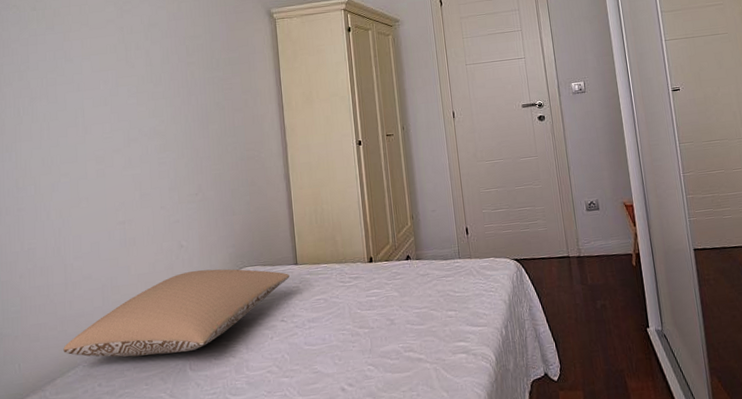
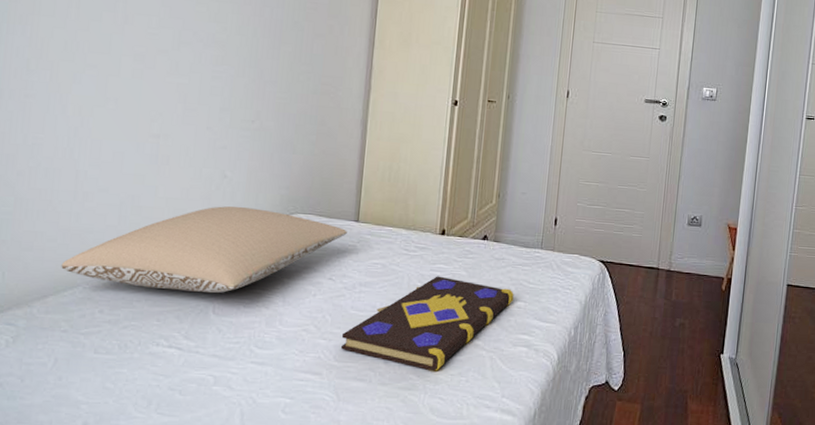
book: none [301,300,445,391] -> present [341,276,514,371]

